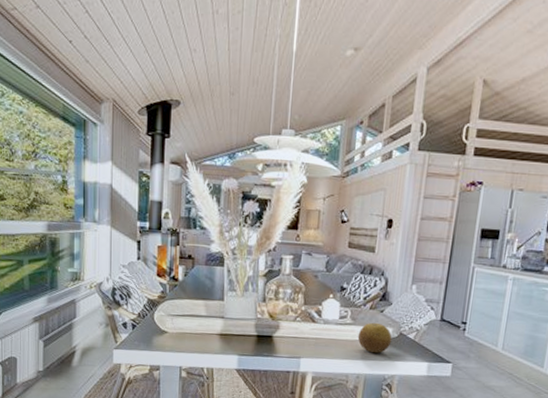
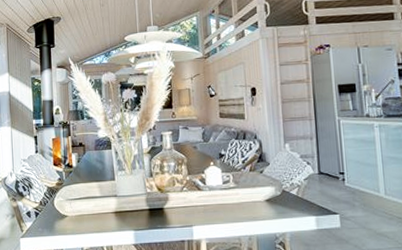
fruit: present [357,322,392,354] -> none [243,183,276,213]

